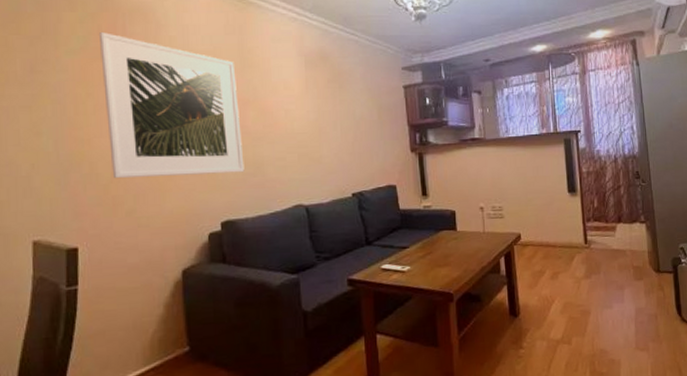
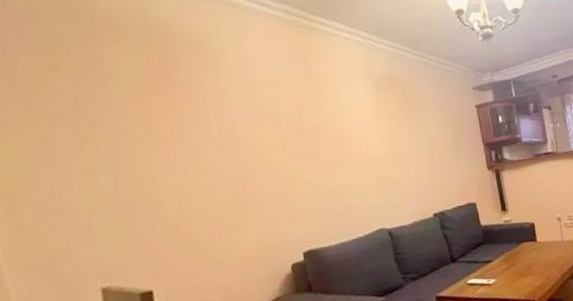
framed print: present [100,32,245,178] -> none [151,65,323,216]

